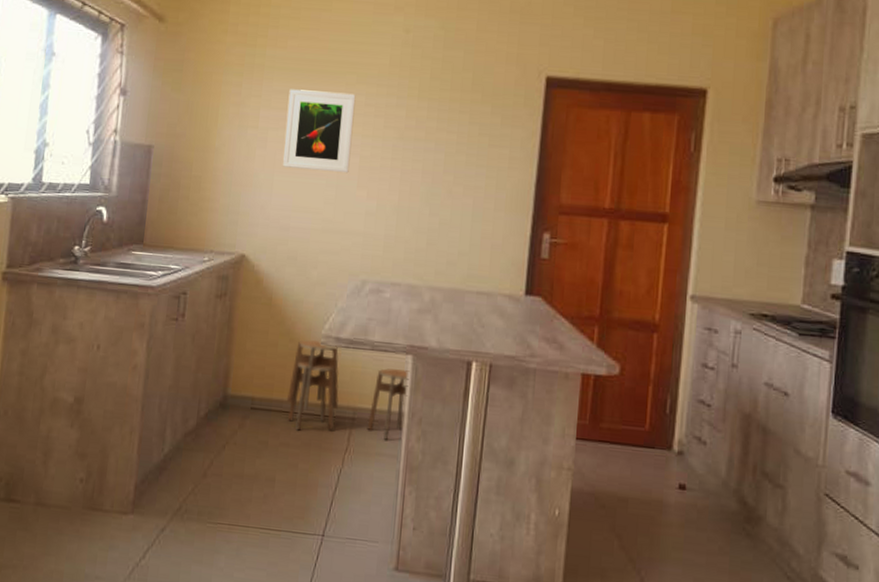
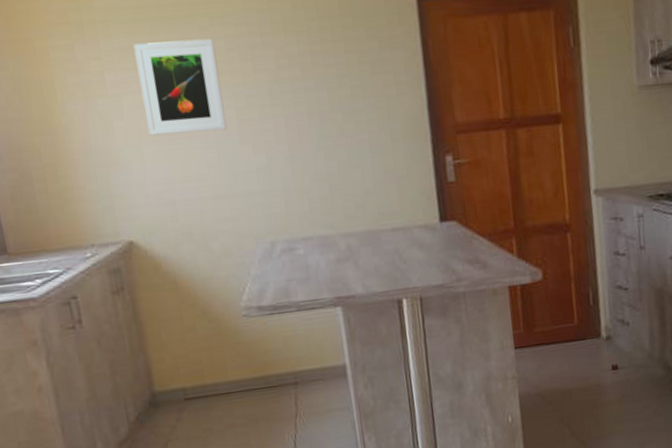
stool: present [286,340,410,440] -> none [217,315,346,409]

